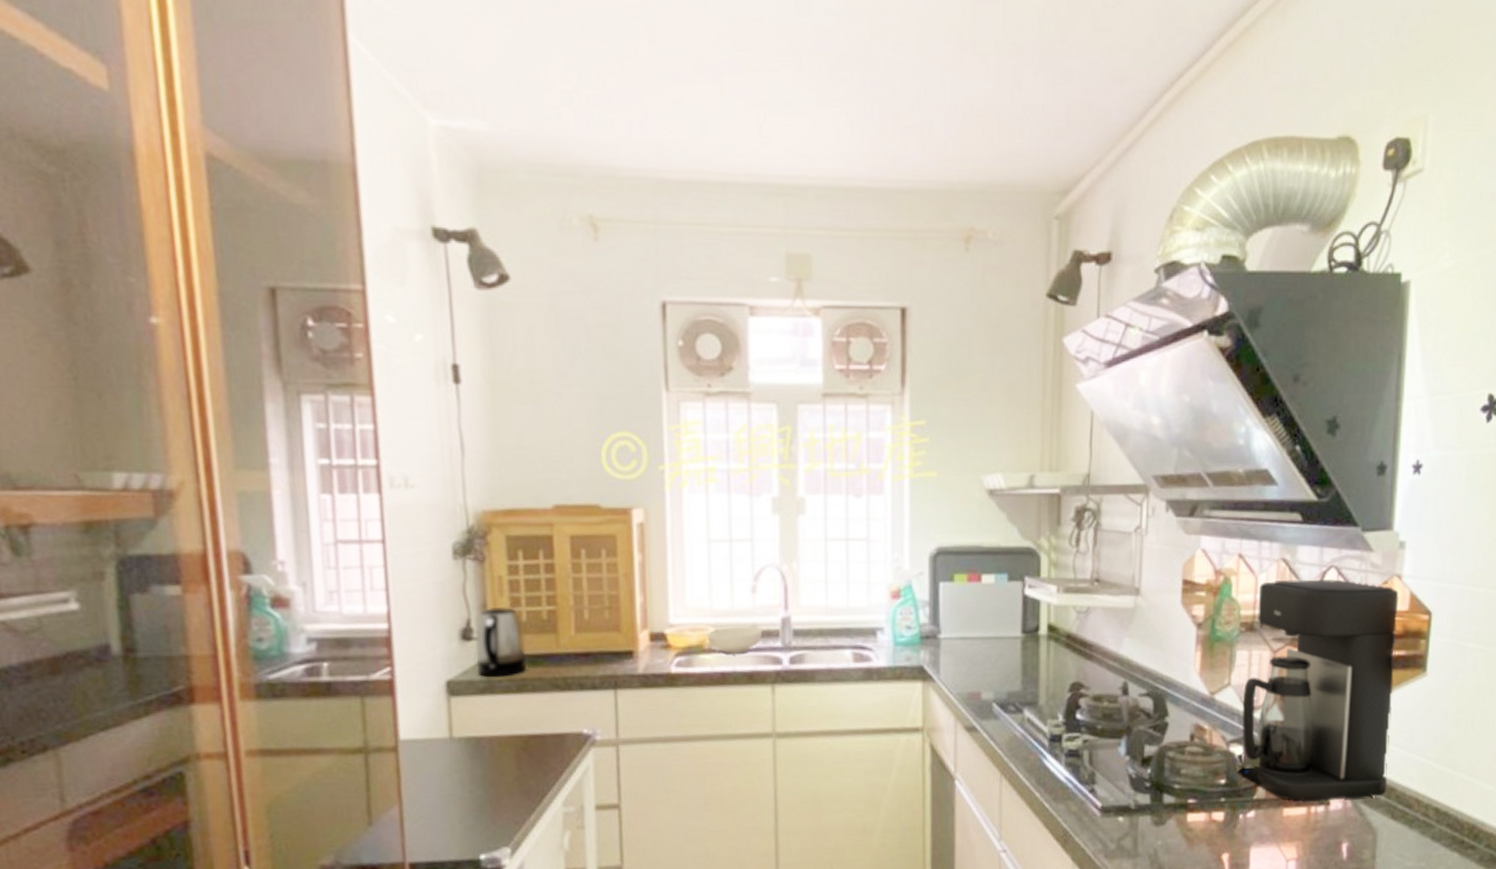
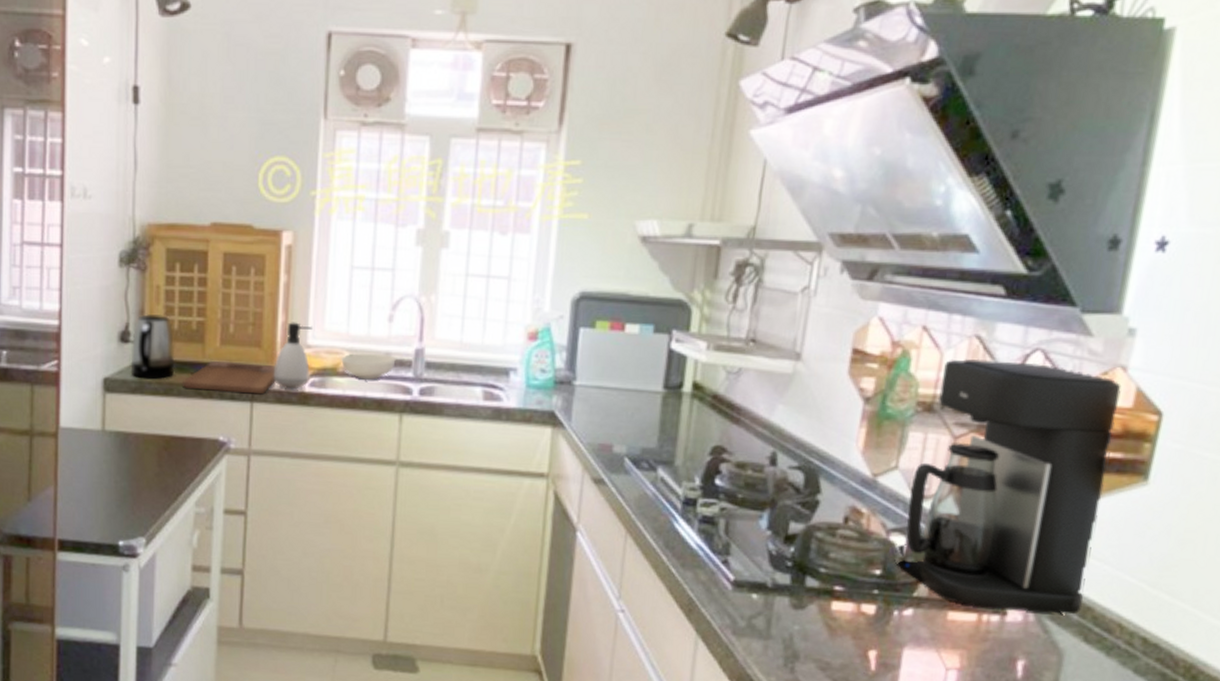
cutting board: none [537,649,639,683] -> present [183,361,276,395]
soap dispenser: none [635,602,675,672] -> present [273,322,312,389]

